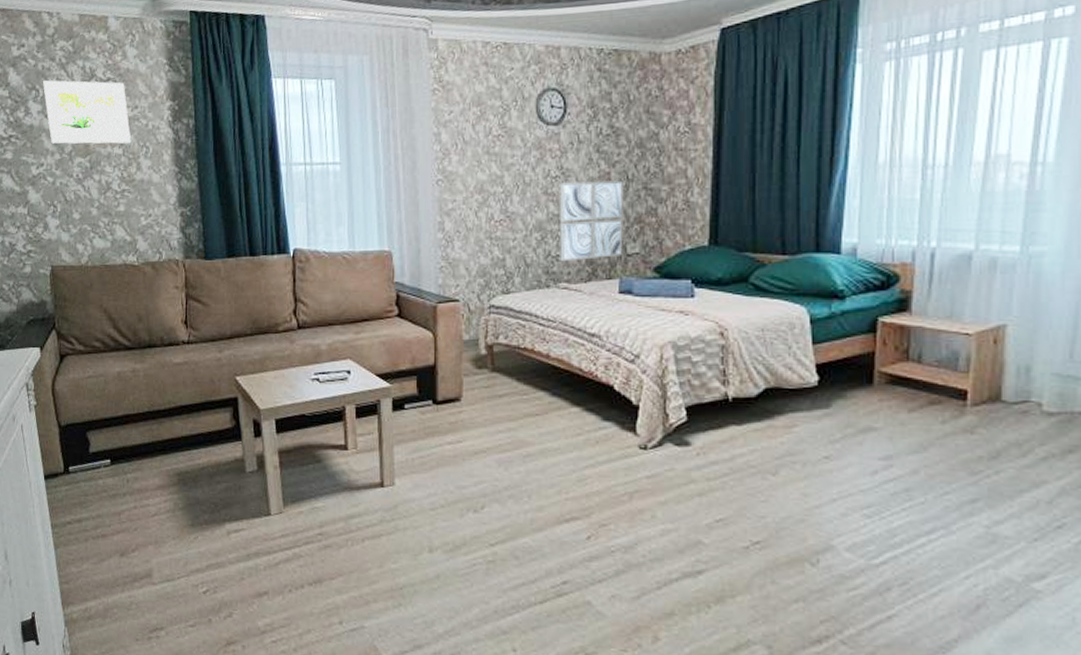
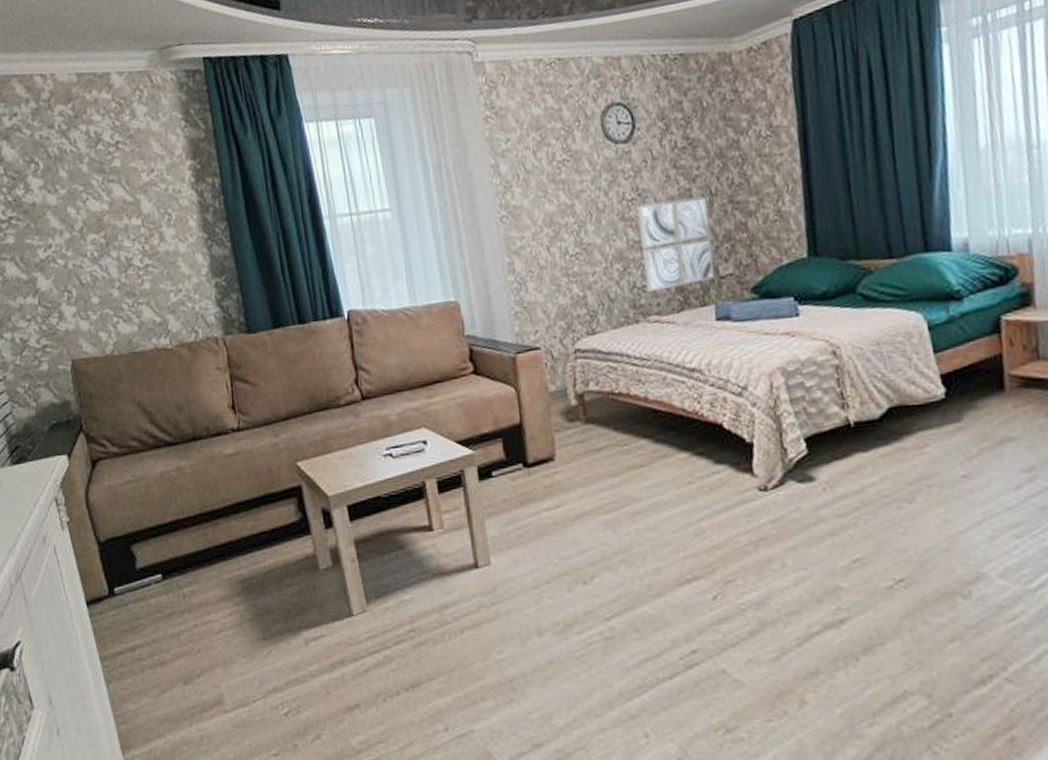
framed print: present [43,80,132,144] -> none [42,144,151,222]

